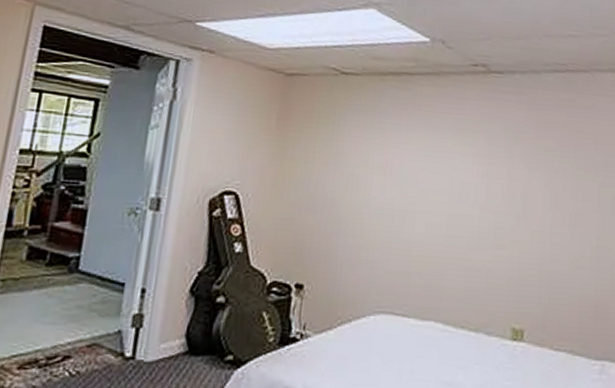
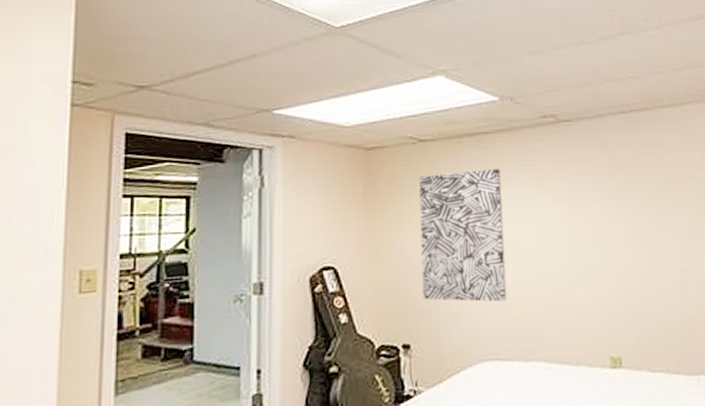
wall art: none [323,110,422,253] -> present [419,169,507,302]

